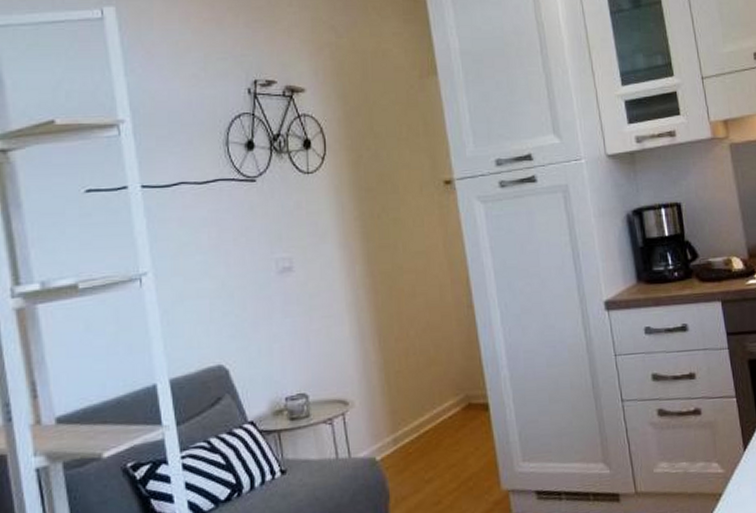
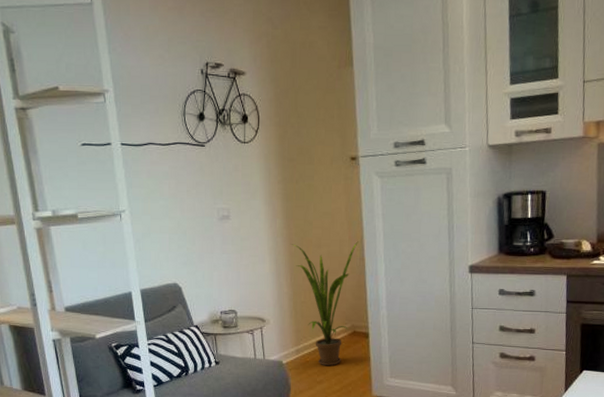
house plant: none [376,284,464,457] -> present [291,241,358,366]

